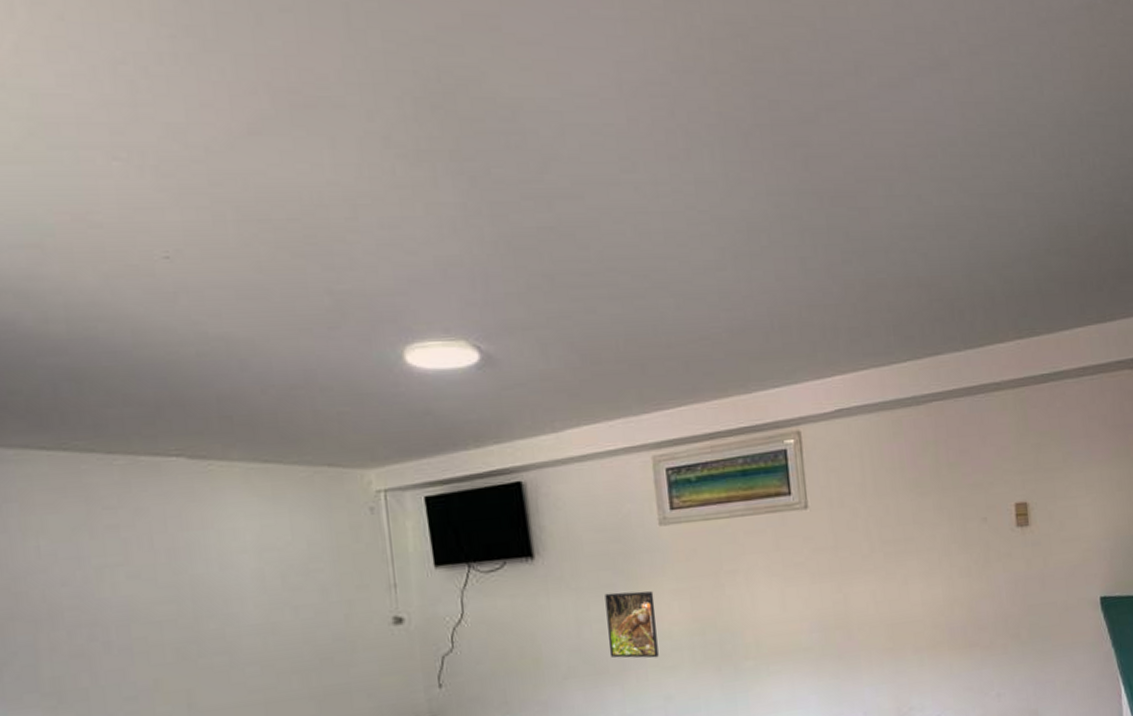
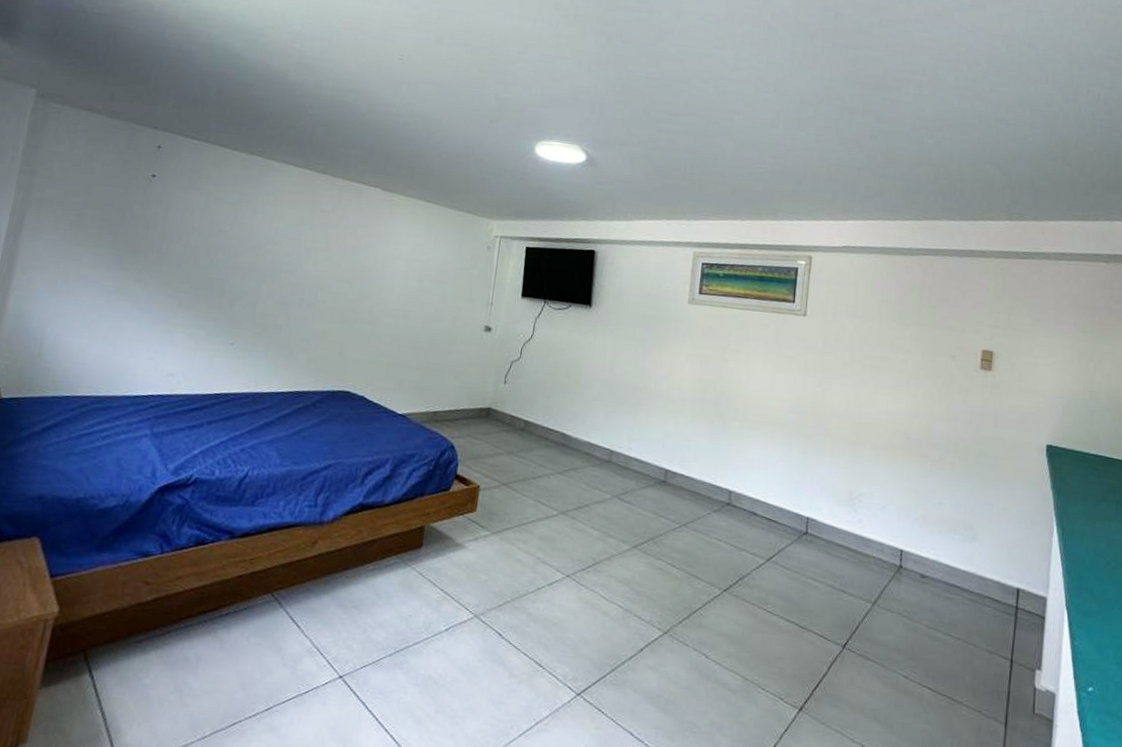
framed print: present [605,591,659,659] -> none [630,344,673,402]

